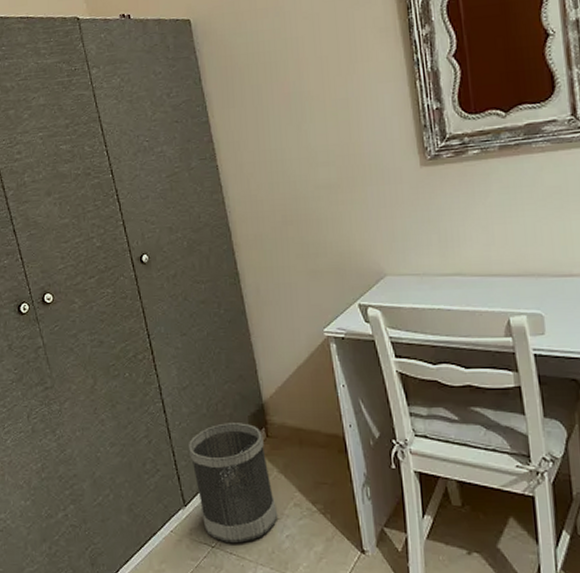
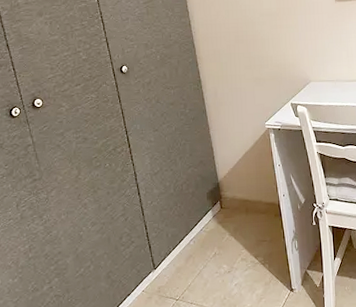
wastebasket: present [188,423,278,543] -> none [158,198,229,295]

